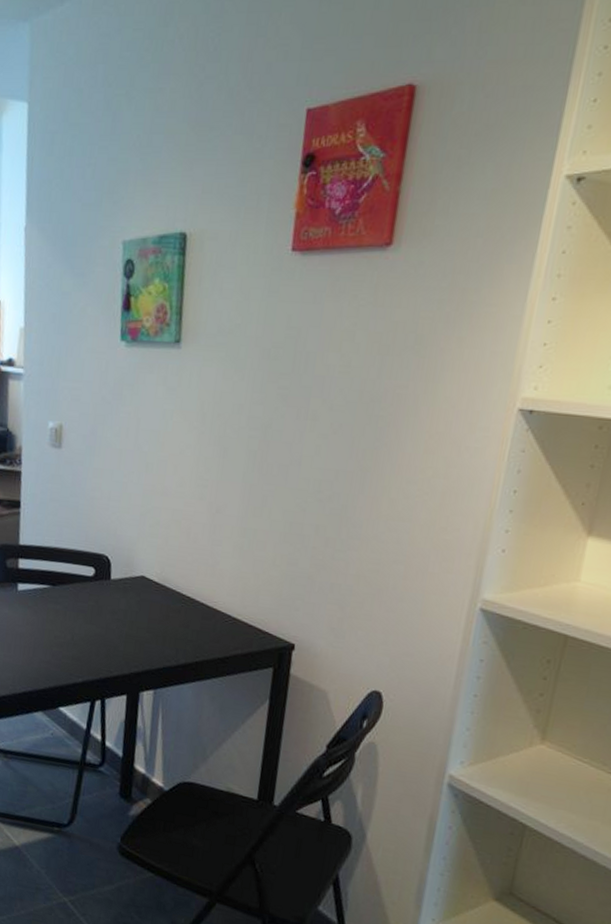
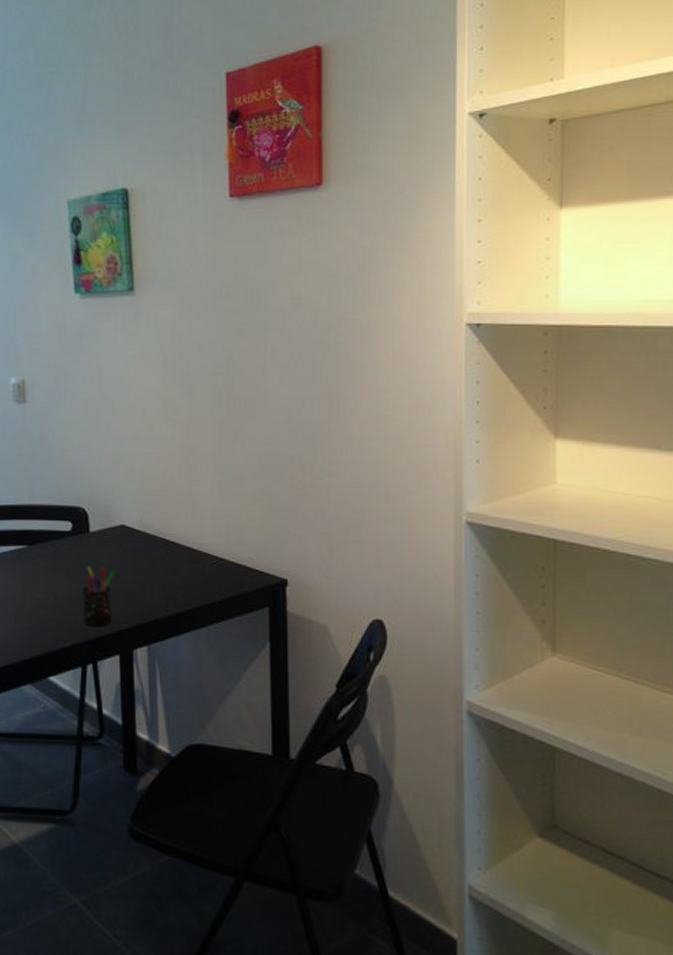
pen holder: none [96,610,131,668] -> present [82,565,115,627]

